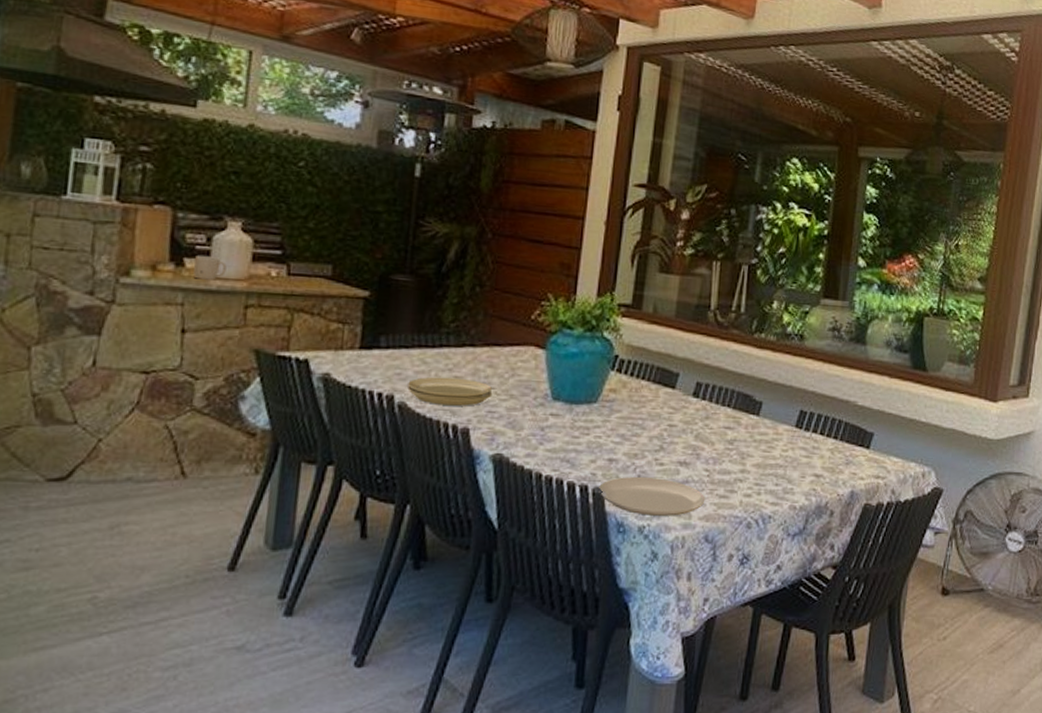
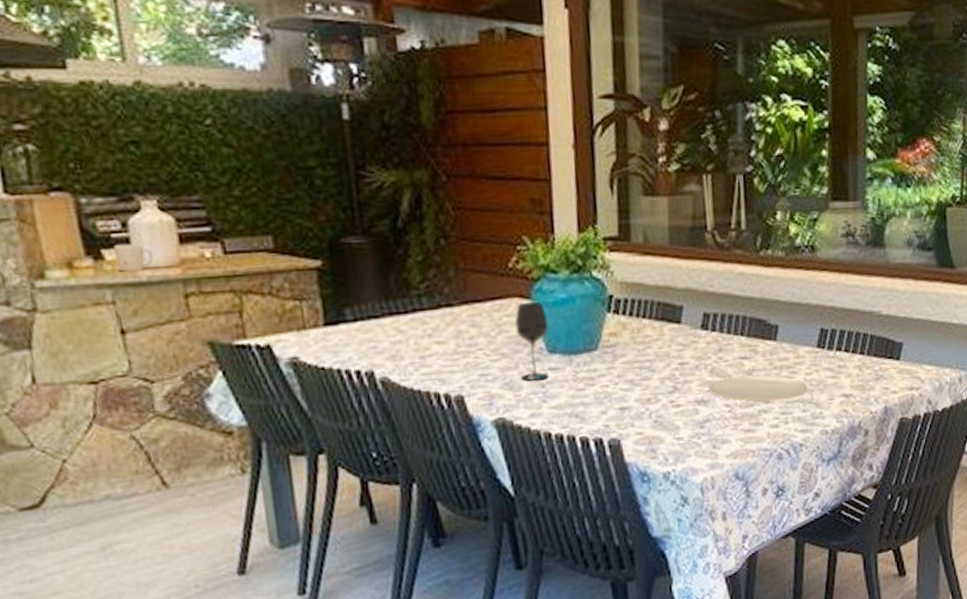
plate: present [407,377,493,406] -> none [386,343,482,375]
wine glass: none [524,351,558,424] -> present [514,301,549,381]
plate: present [598,476,706,516] -> none [614,420,731,461]
plate: none [692,444,783,472] -> present [709,375,808,403]

